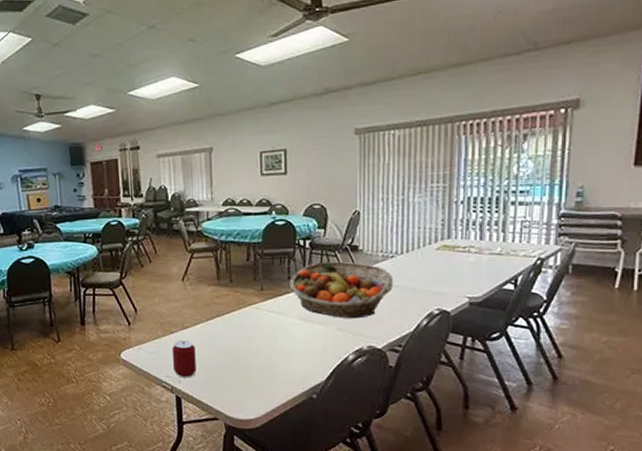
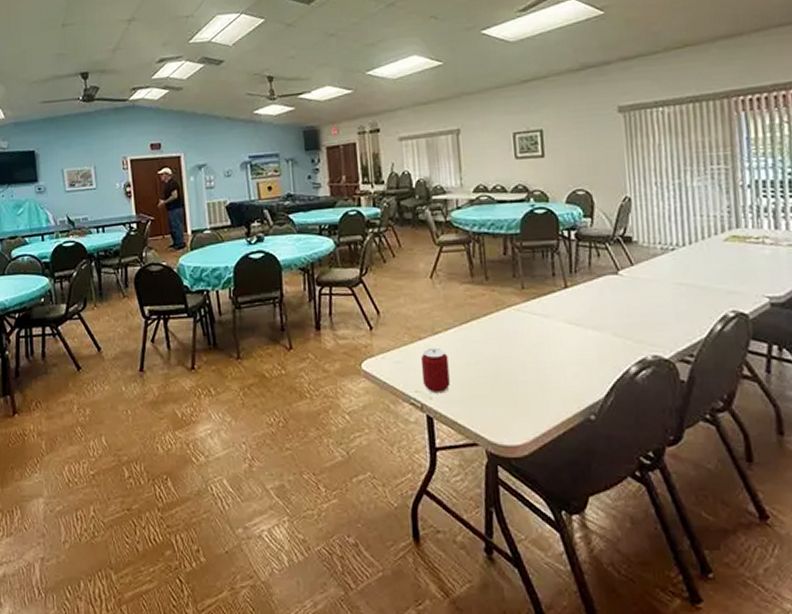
fruit basket: present [289,261,394,319] -> none [554,255,678,323]

